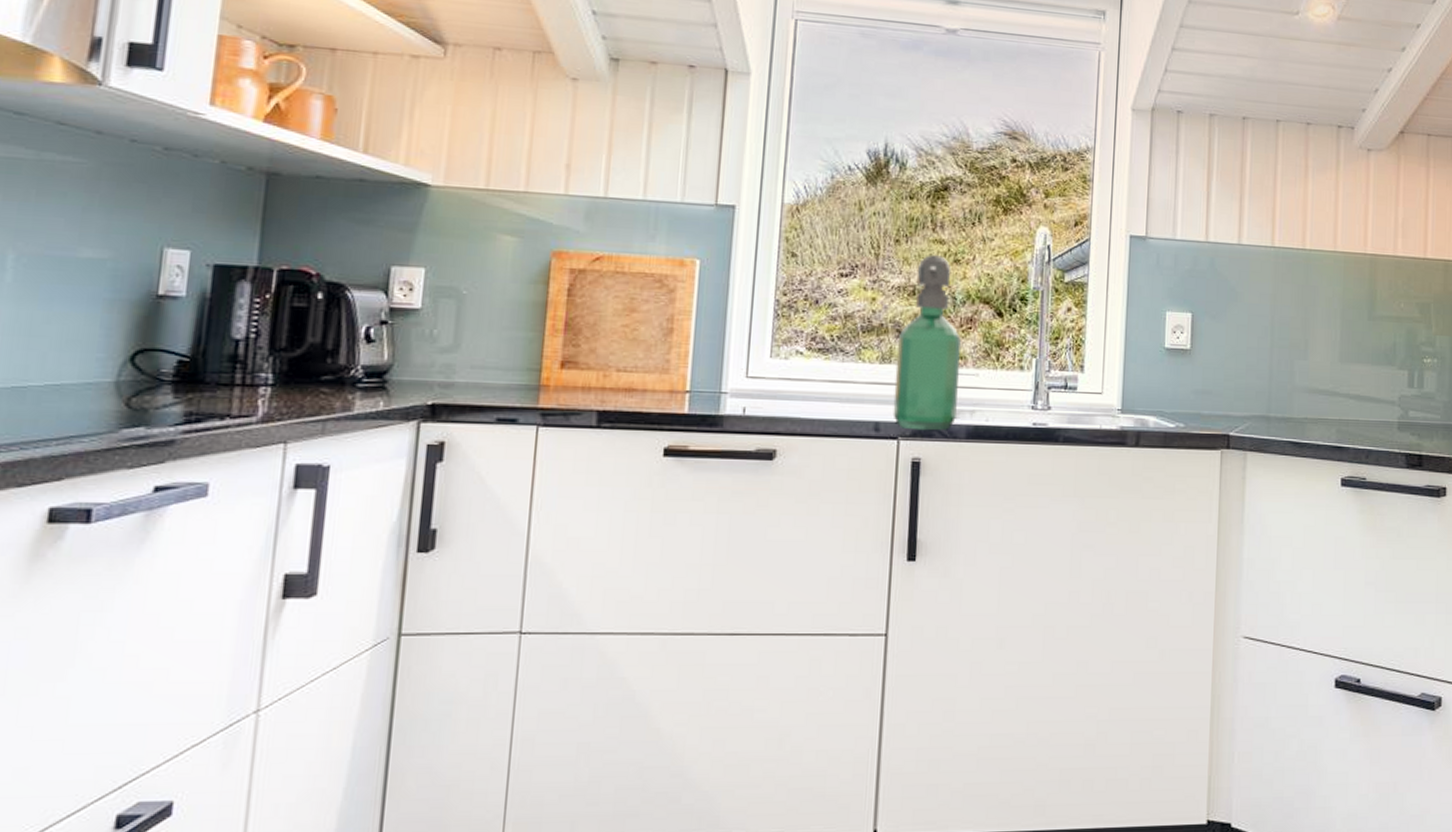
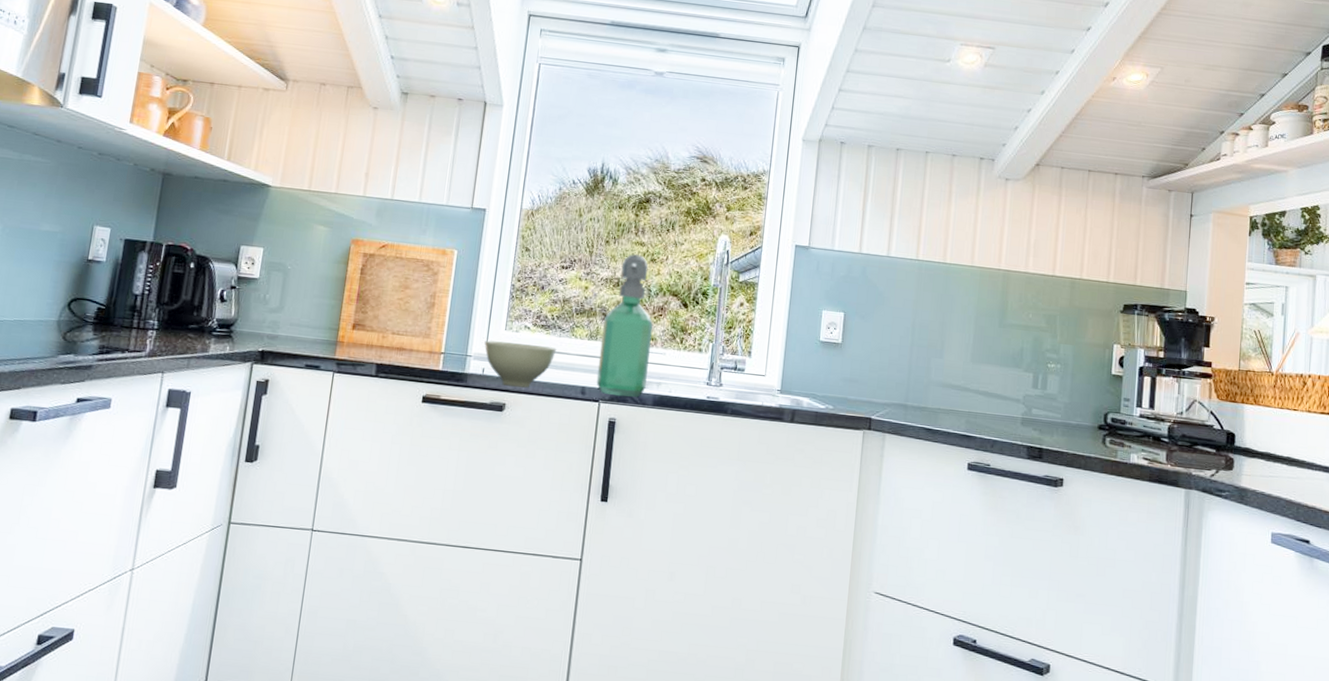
bowl: none [743,372,840,429] -> present [484,340,557,388]

